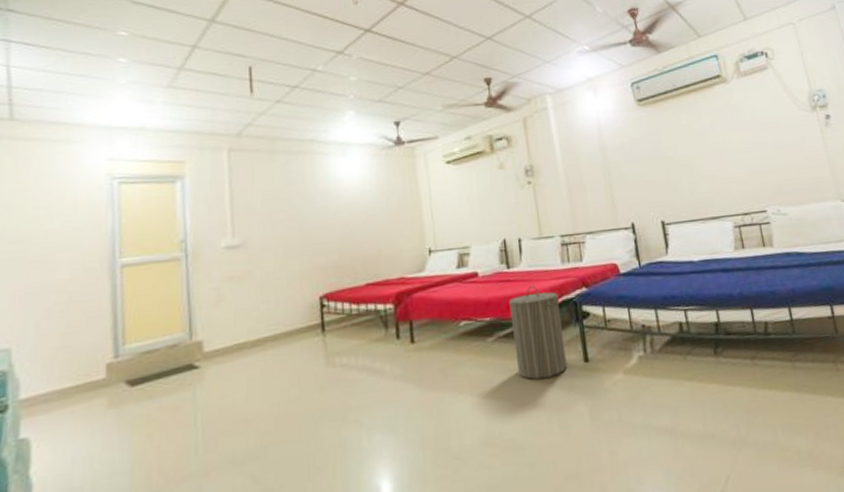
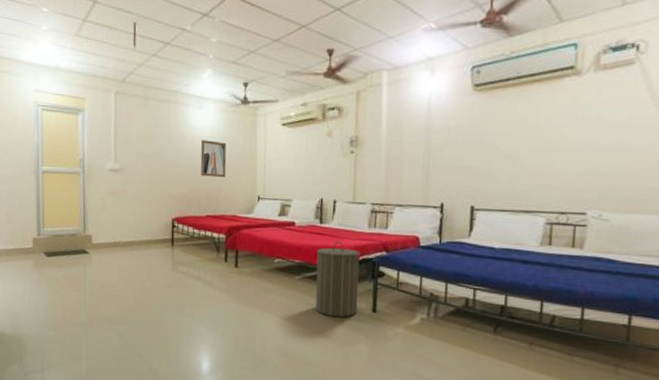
wall art: none [348,191,385,237] -> present [200,140,227,178]

